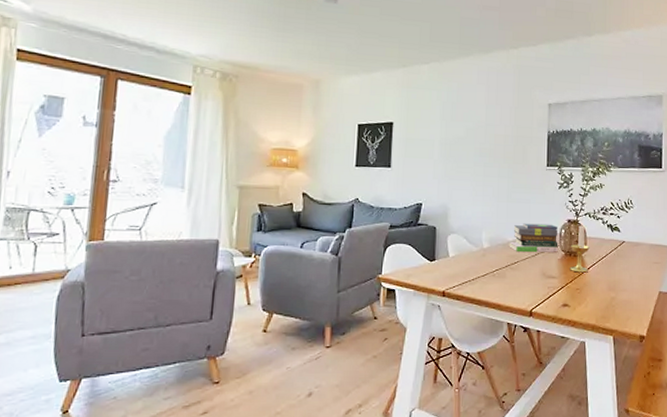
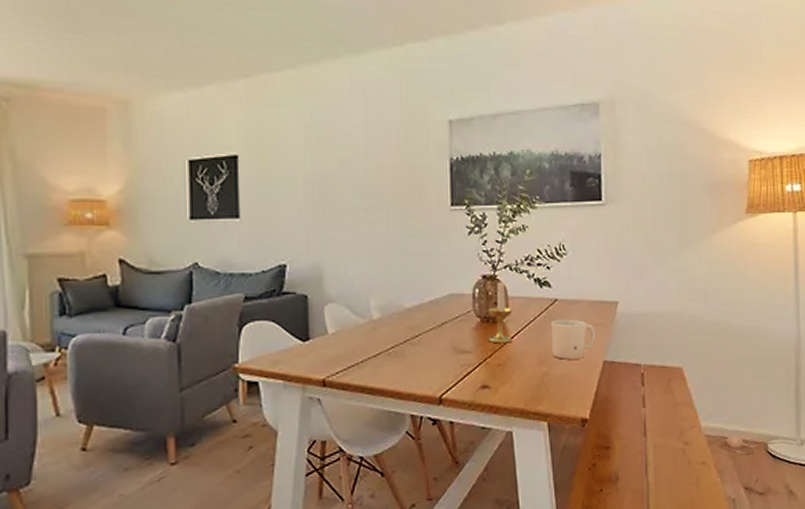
books: present [509,223,558,253] -> none [406,282,472,323]
mug: none [618,257,653,290] -> present [550,319,595,361]

